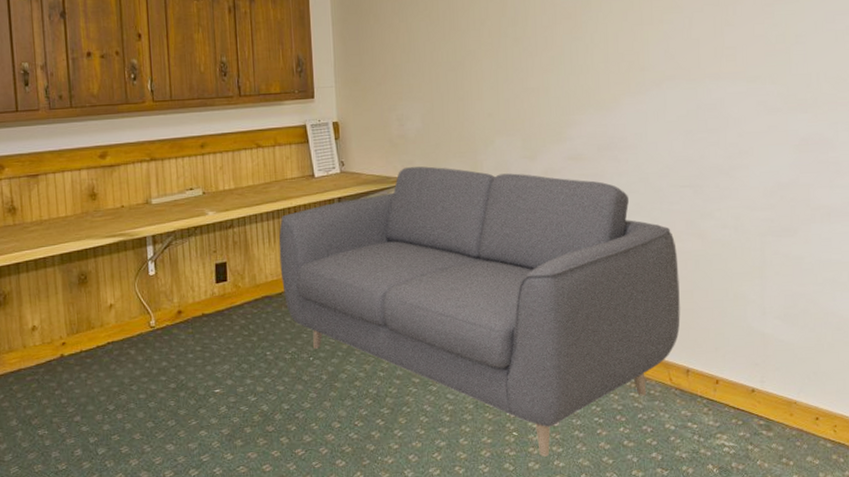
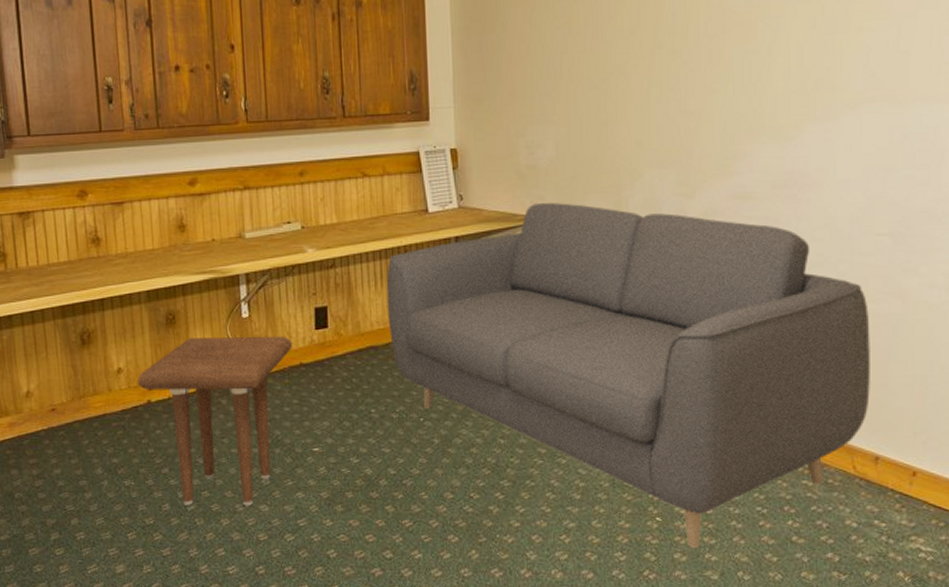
side table: none [50,290,195,450] -> present [137,336,292,506]

